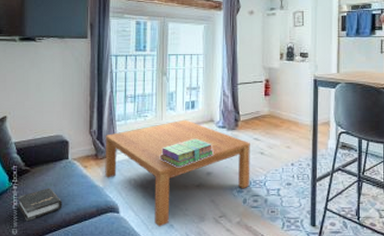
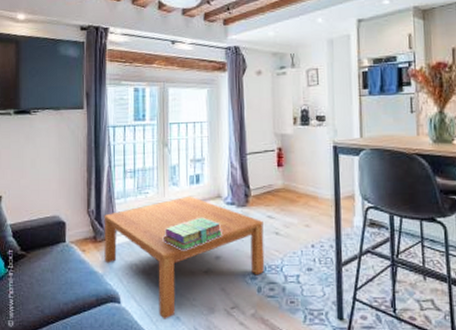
hardback book: present [18,188,63,222] -> none [14,274,60,312]

